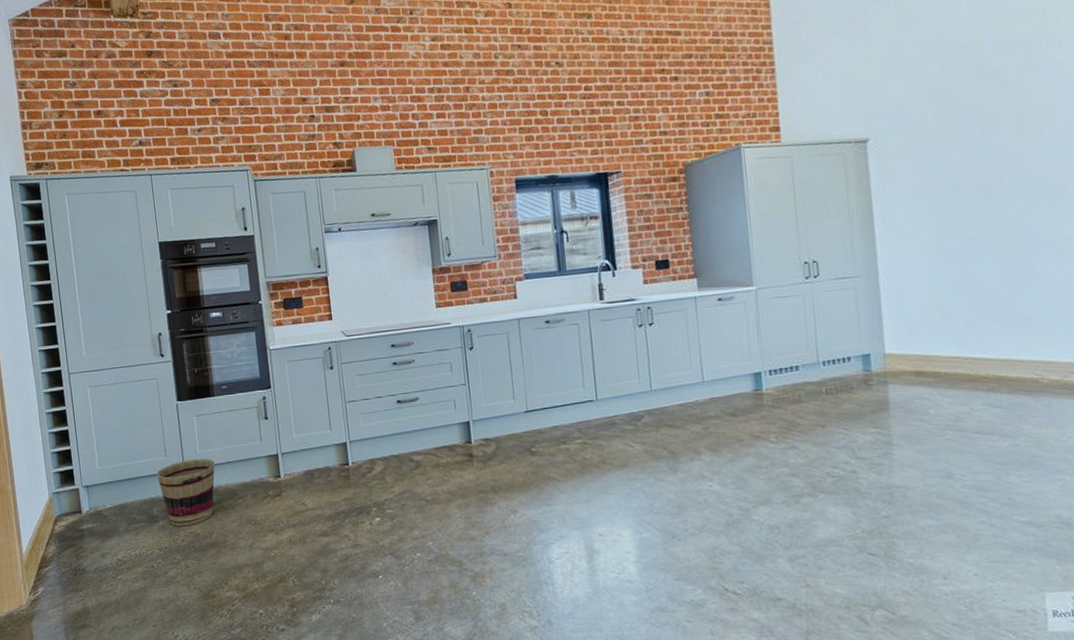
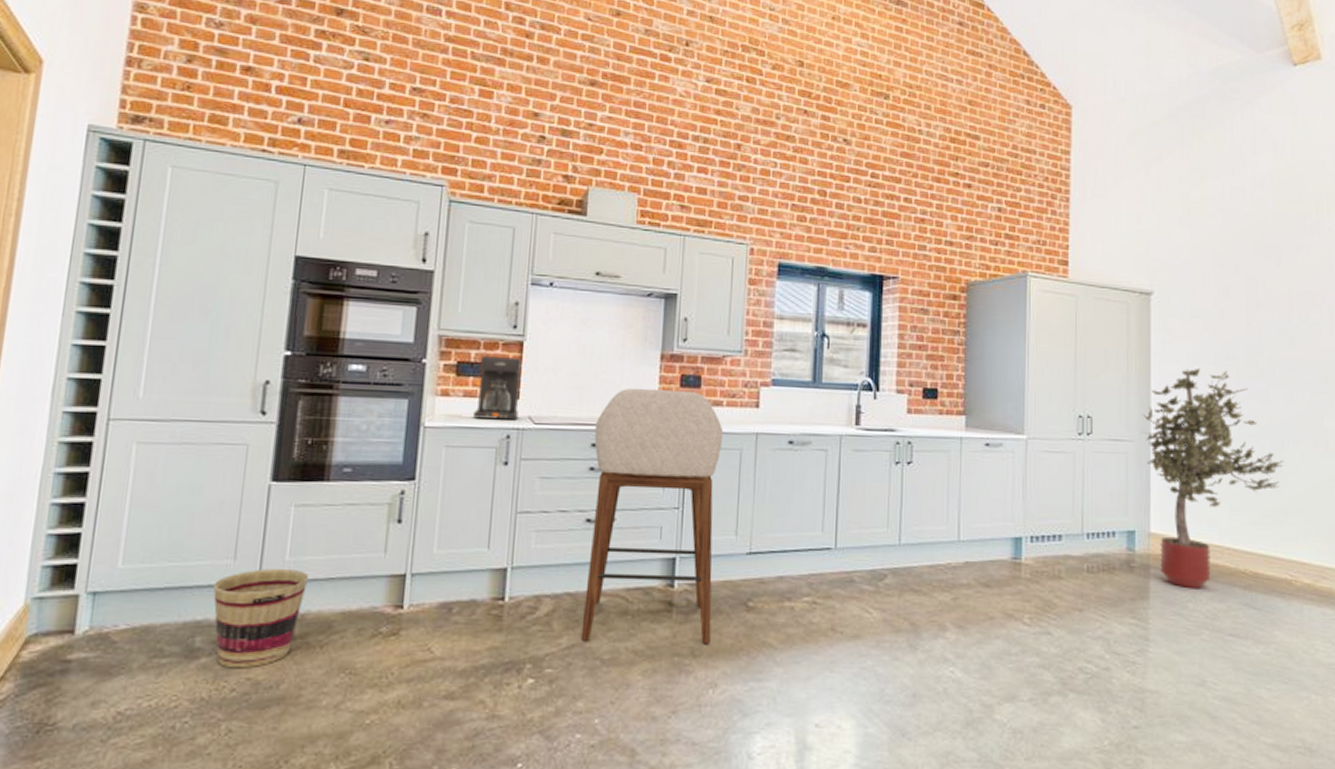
coffee maker: none [299,289,334,339] -> present [472,355,522,420]
bar stool: none [391,294,506,489] -> present [580,388,724,645]
potted tree: none [868,198,1022,398] -> present [1143,368,1283,589]

